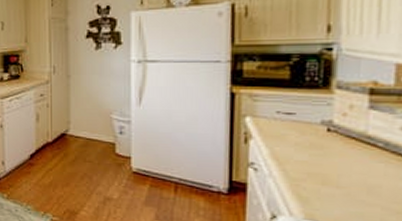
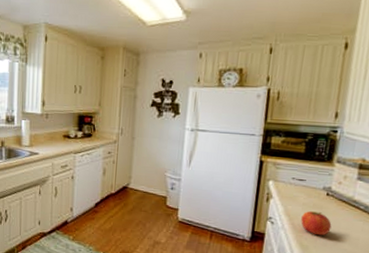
fruit: none [295,153,339,184] -> present [301,211,332,236]

